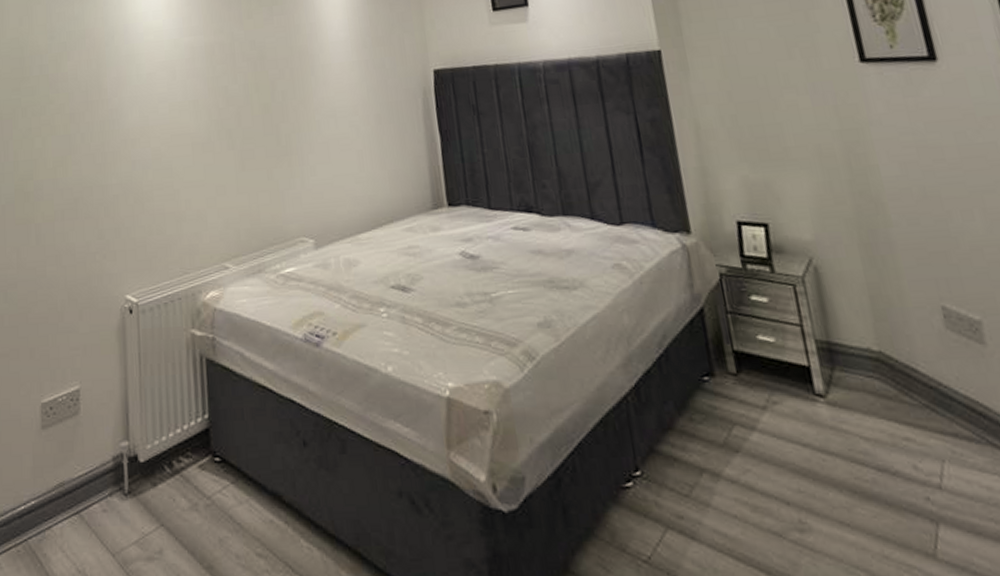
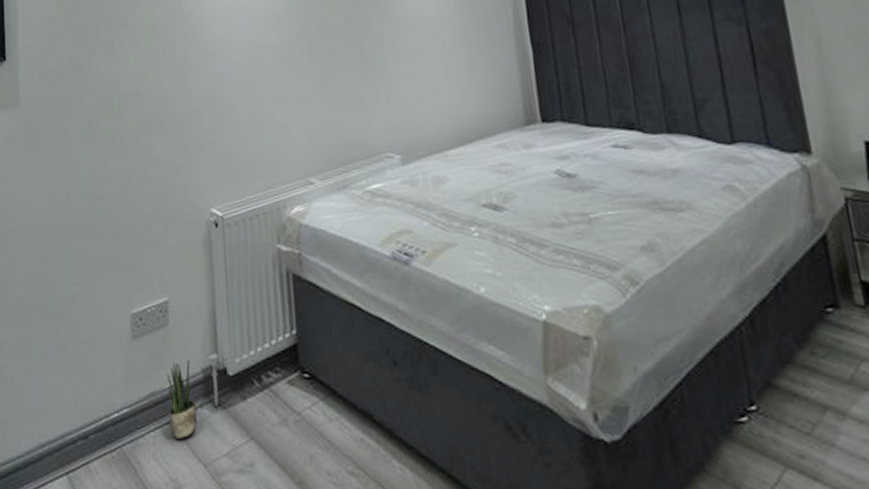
potted plant: none [76,448,107,528] -> present [166,360,198,438]

